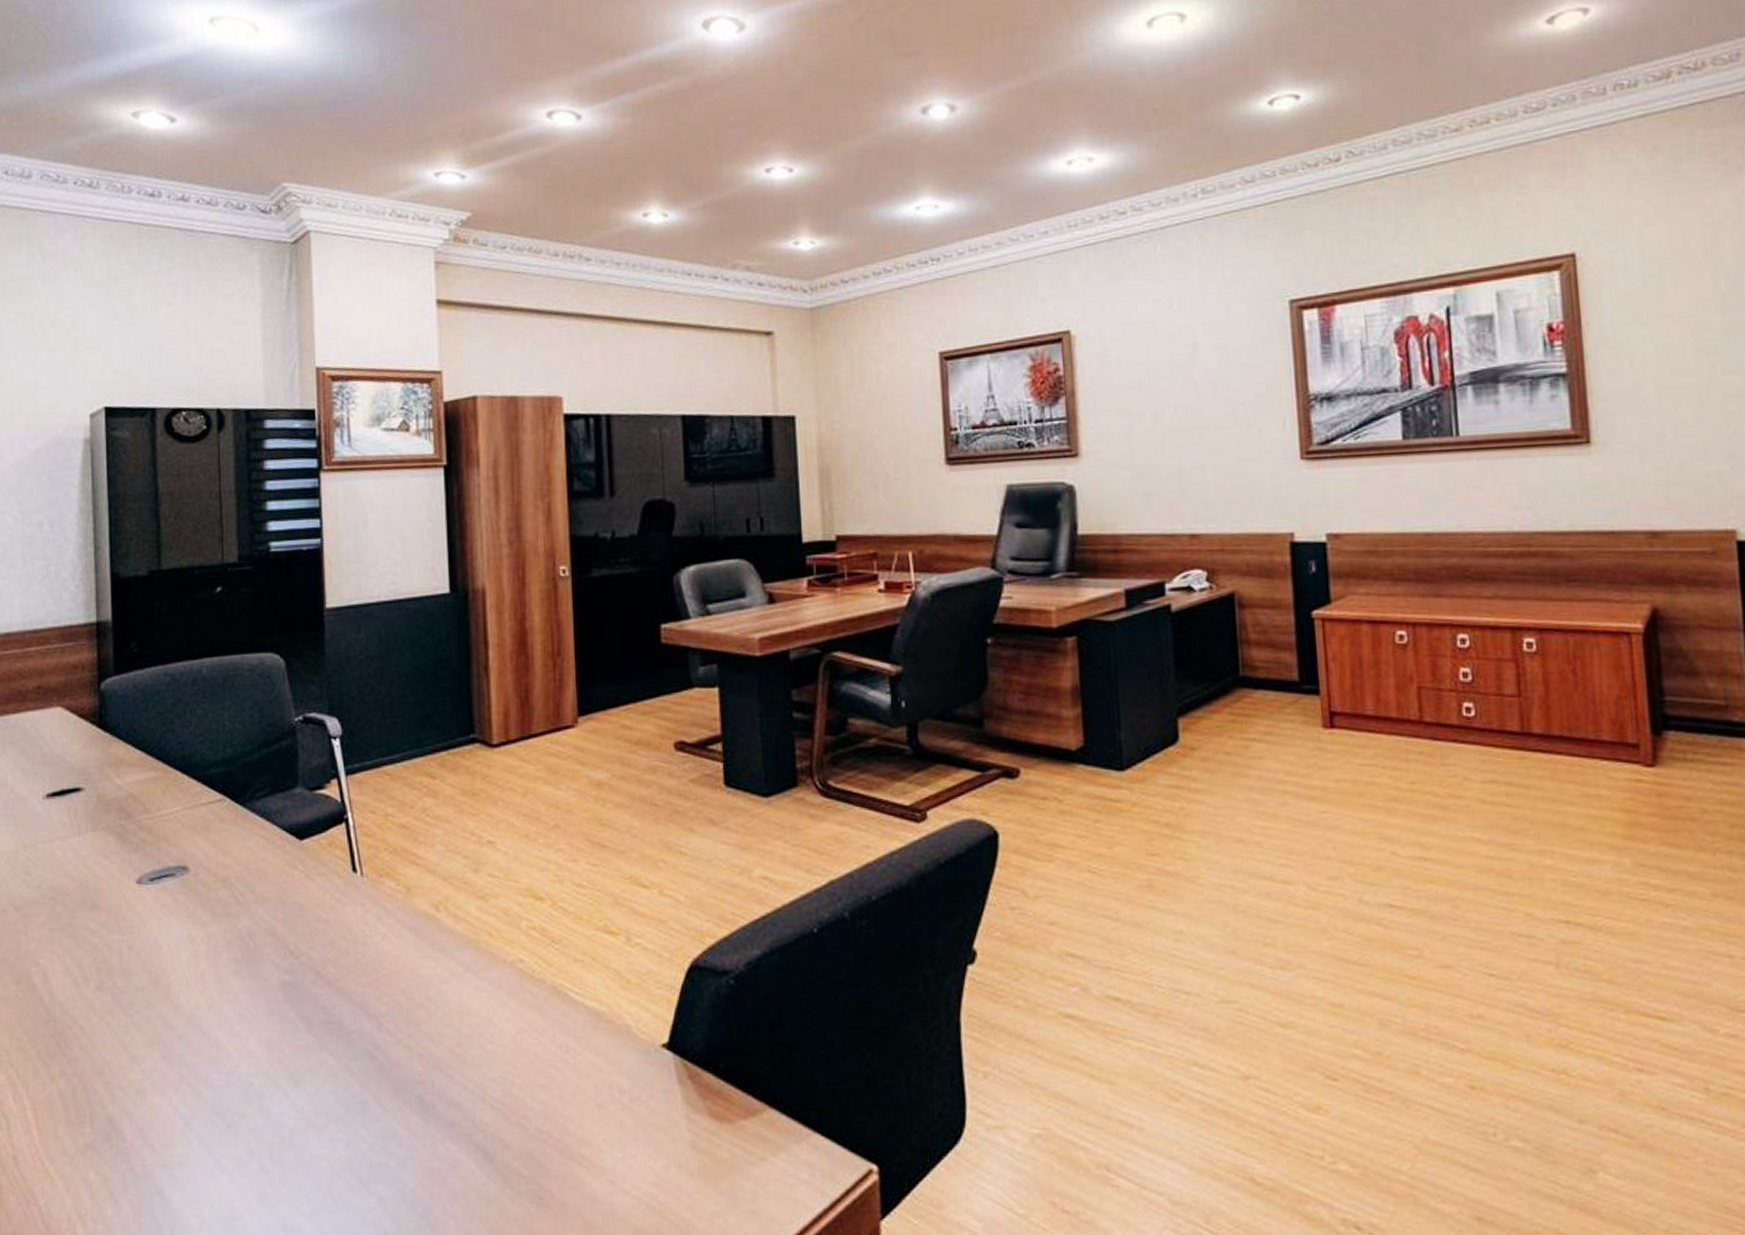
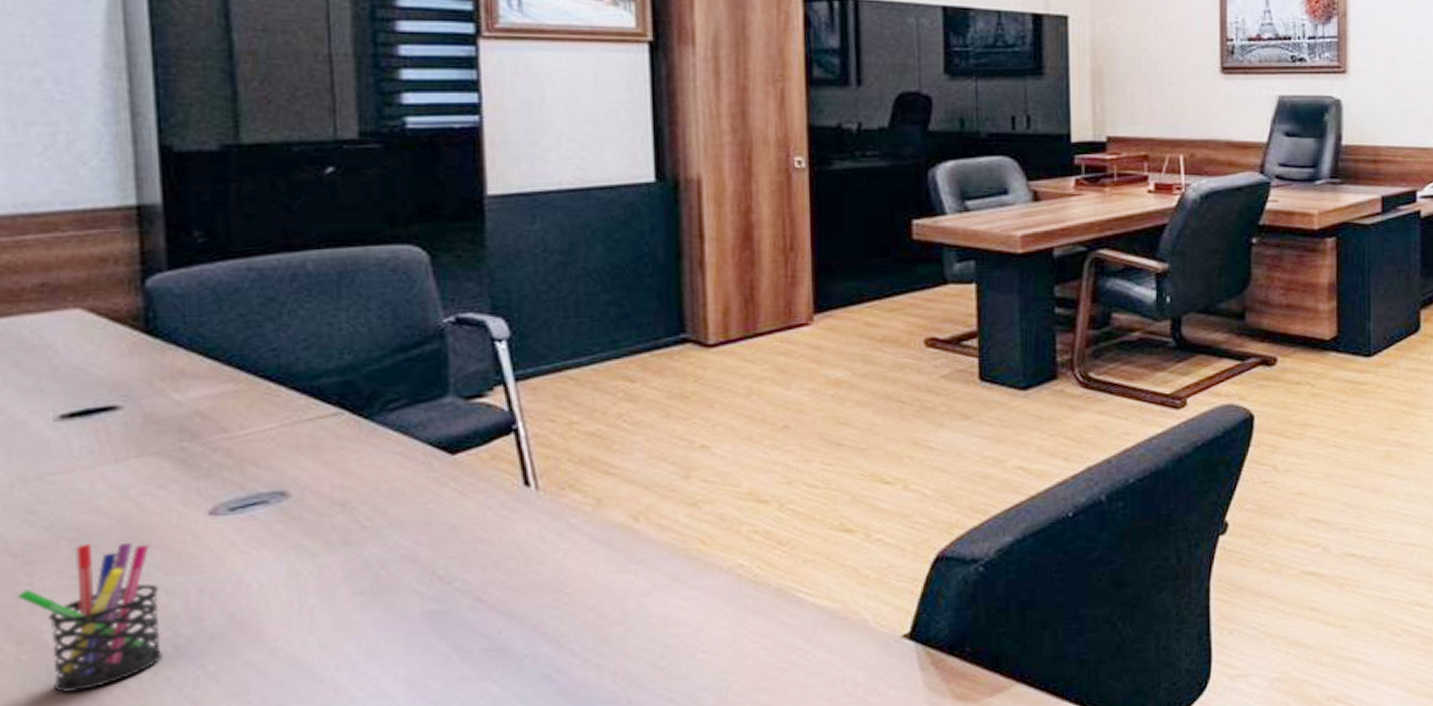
pen holder: none [17,902,106,1029] -> present [16,543,163,694]

